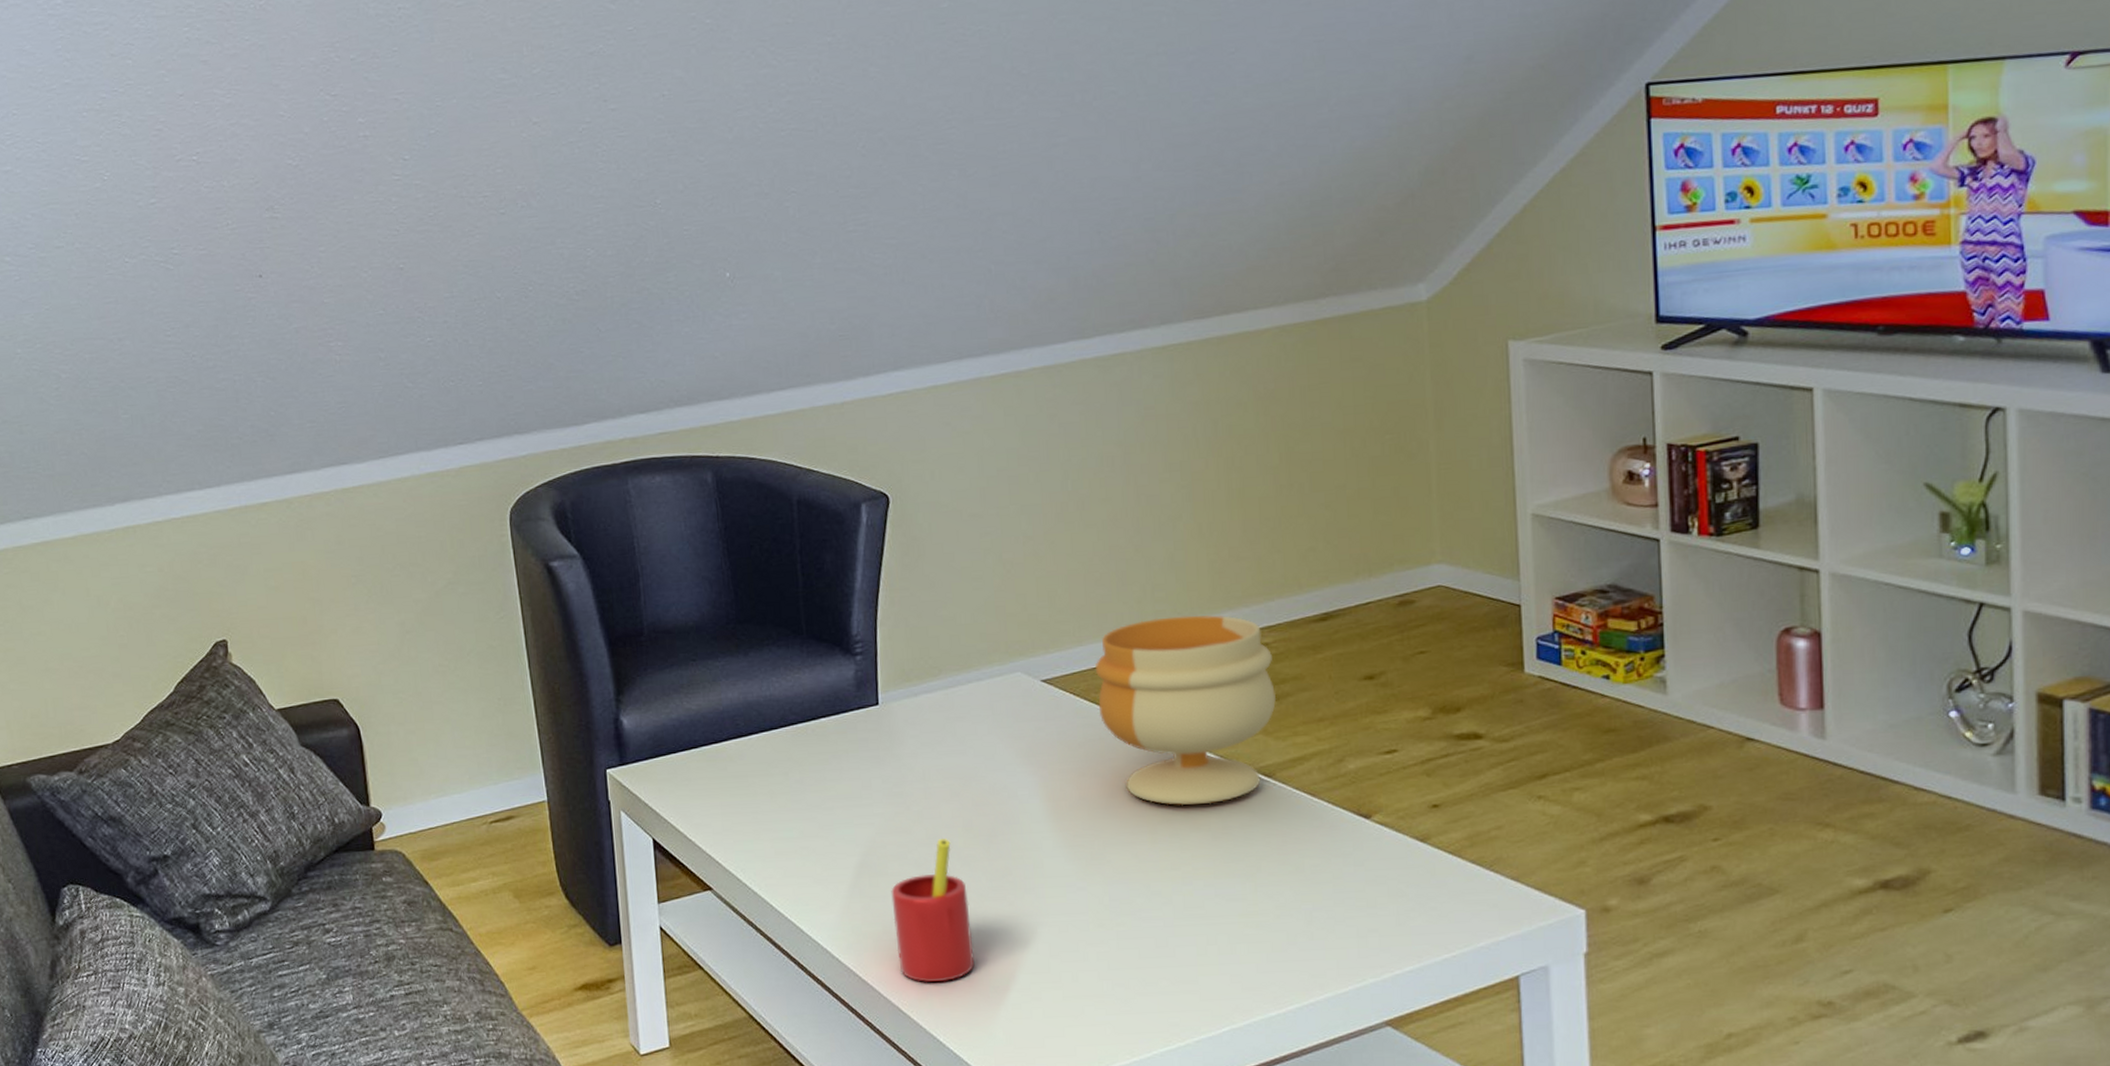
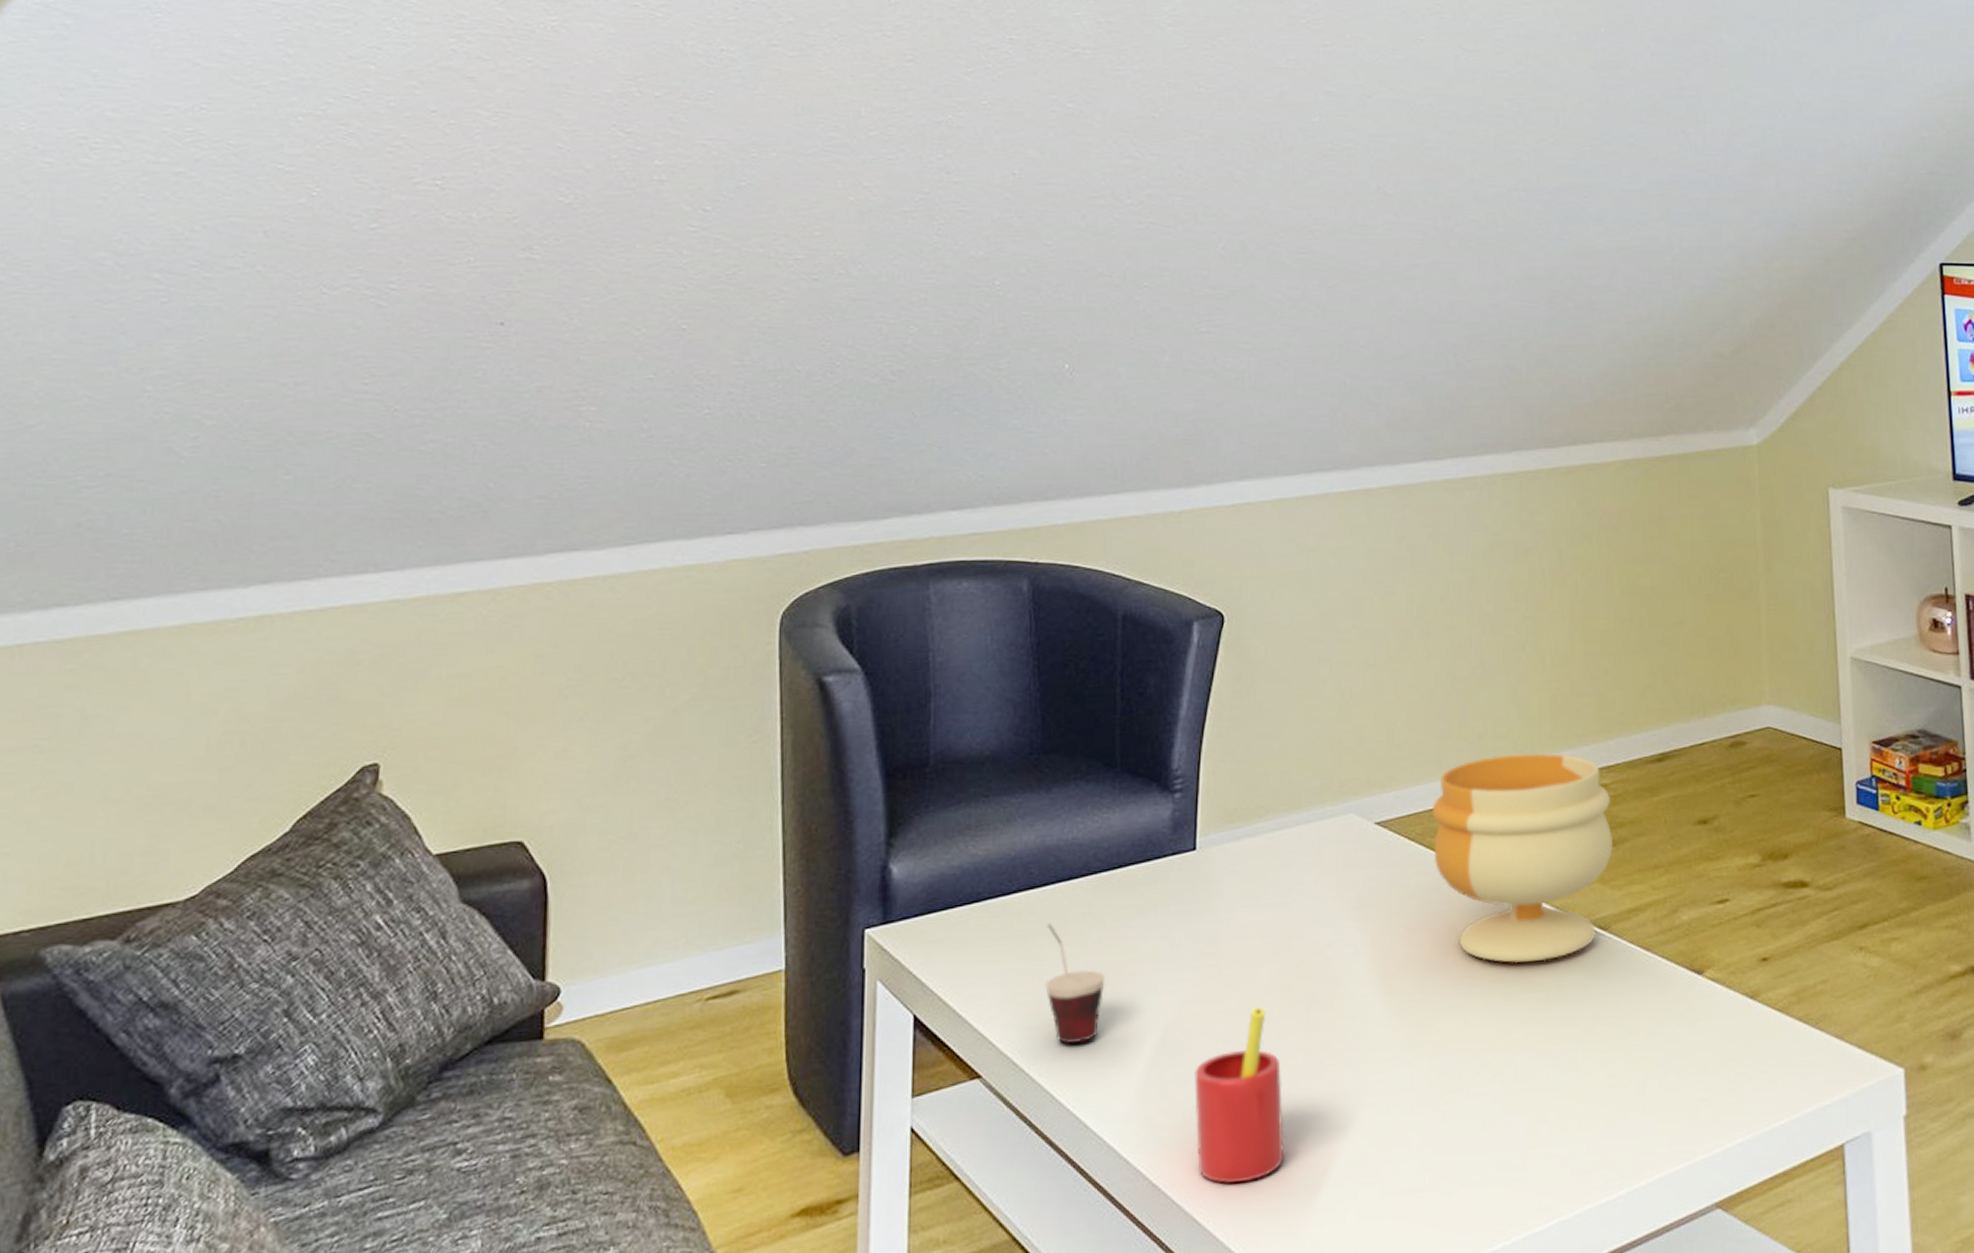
cup: none [755,766,809,865] -> present [1045,923,1105,1045]

